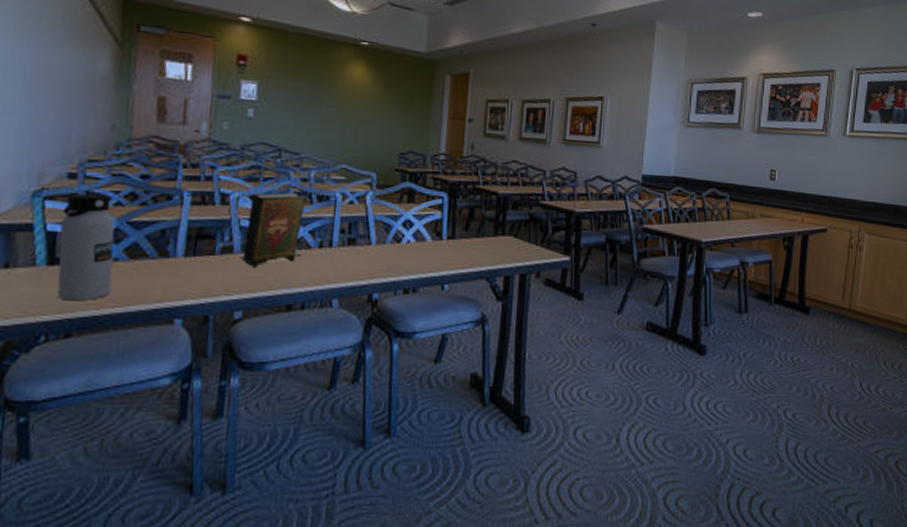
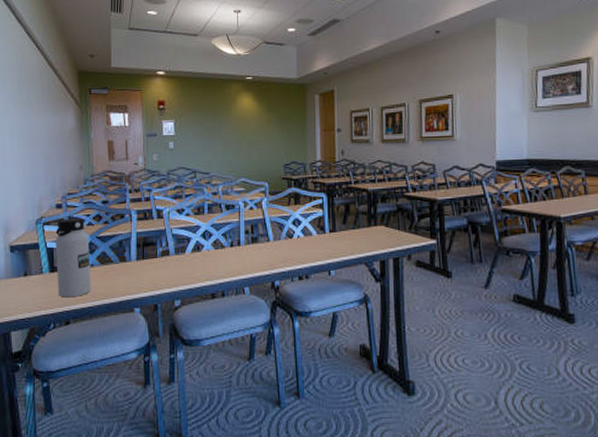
book: present [238,192,307,267] -> none [173,204,219,265]

